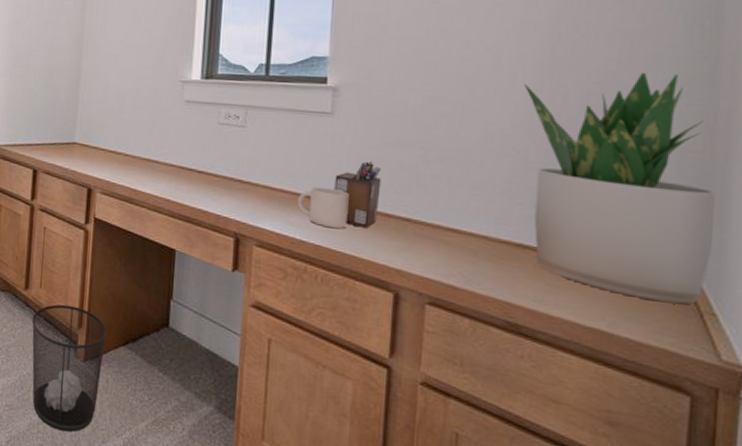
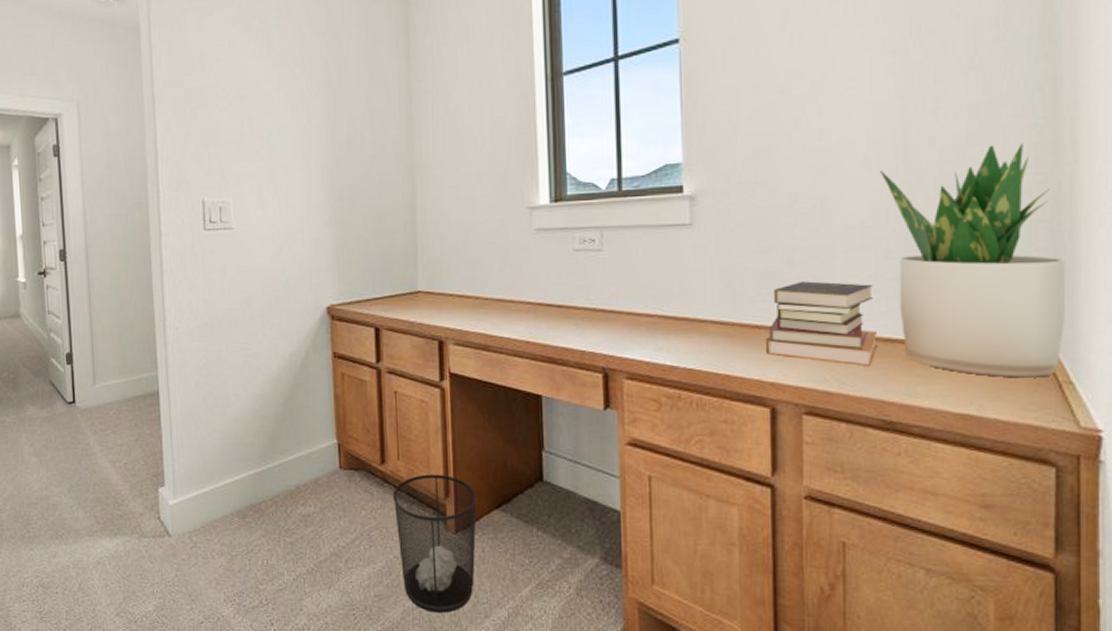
mug: present [297,186,349,229] -> none [664,306,717,349]
desk organizer: present [334,160,381,230] -> none [700,270,748,345]
books: none [395,178,508,268] -> present [766,281,877,366]

